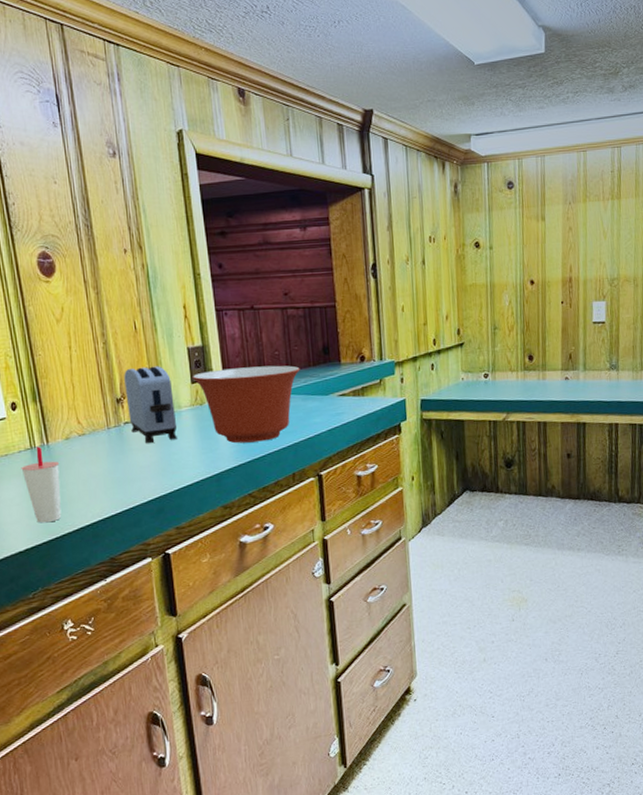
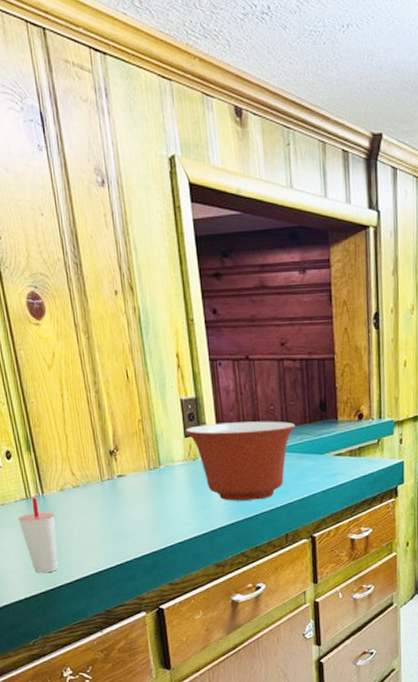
toaster: present [124,366,178,444] -> none [116,418,171,499]

